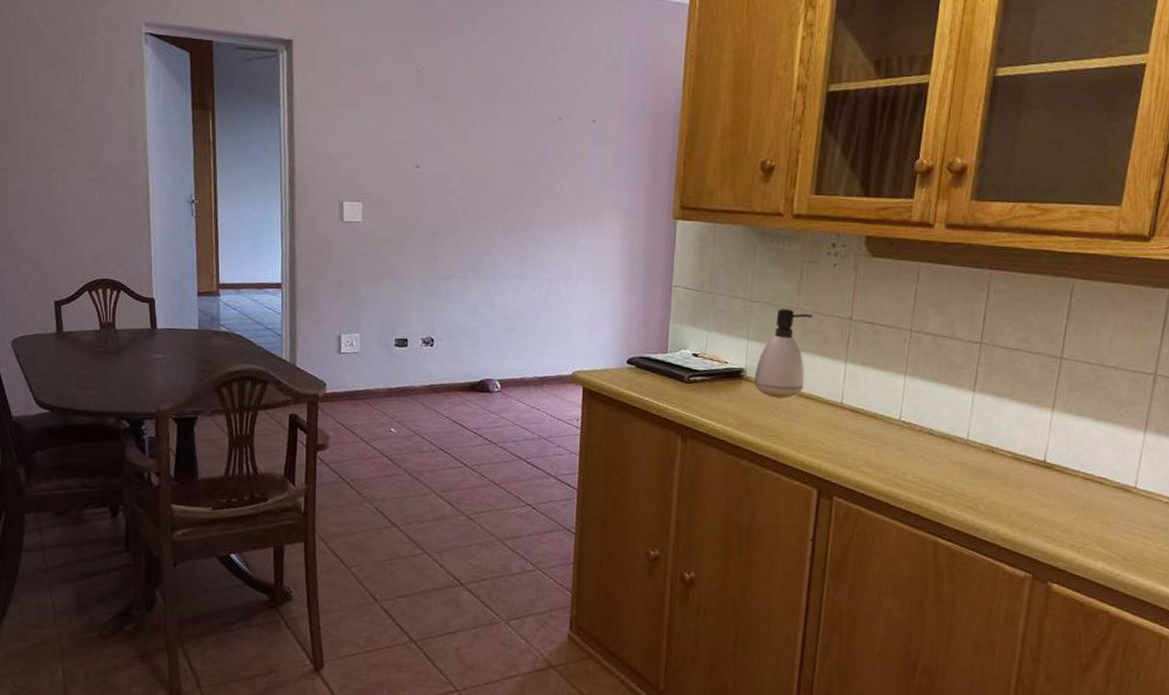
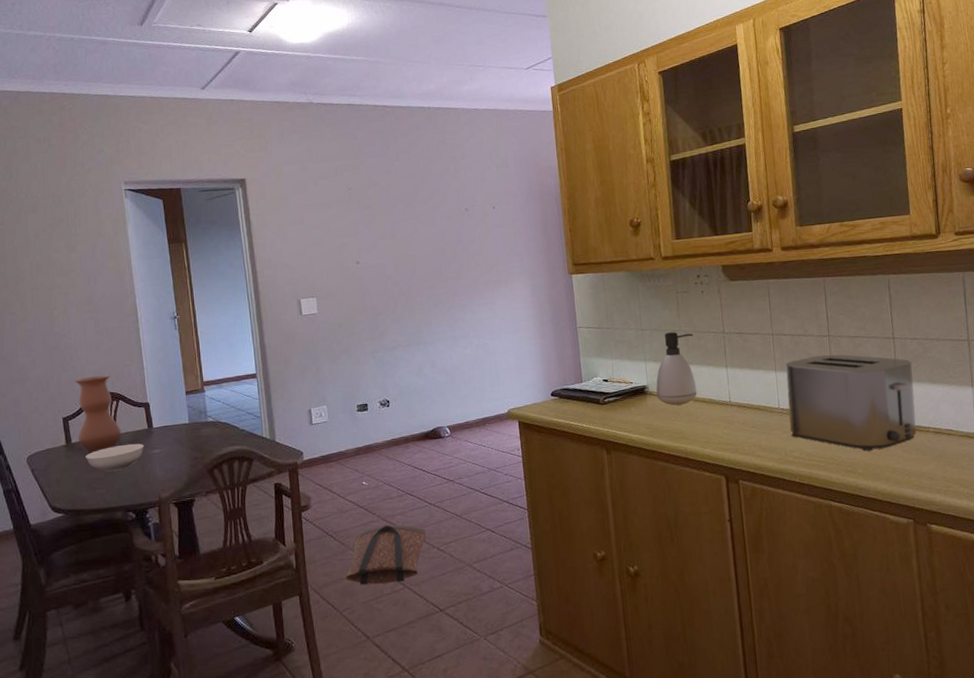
vase: none [69,257,120,348] -> present [73,374,121,454]
bowl: none [78,342,145,371] -> present [85,443,144,472]
shopping bag: none [358,481,457,546] -> present [345,524,426,585]
toaster: none [907,364,1077,488] -> present [785,354,917,451]

